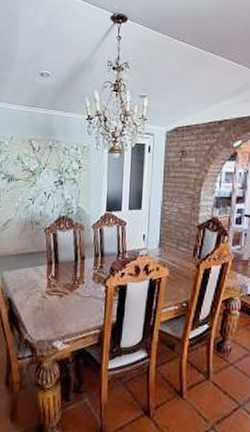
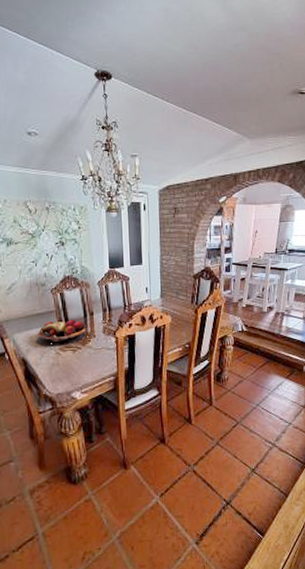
fruit basket: none [26,261,76,285] -> present [38,320,87,342]

